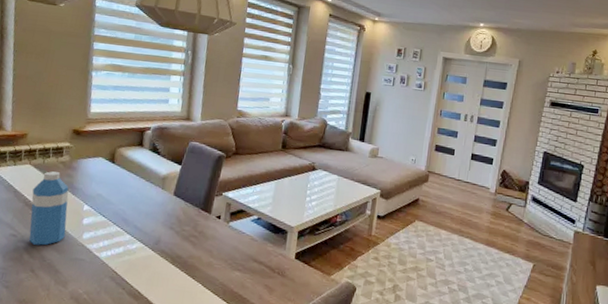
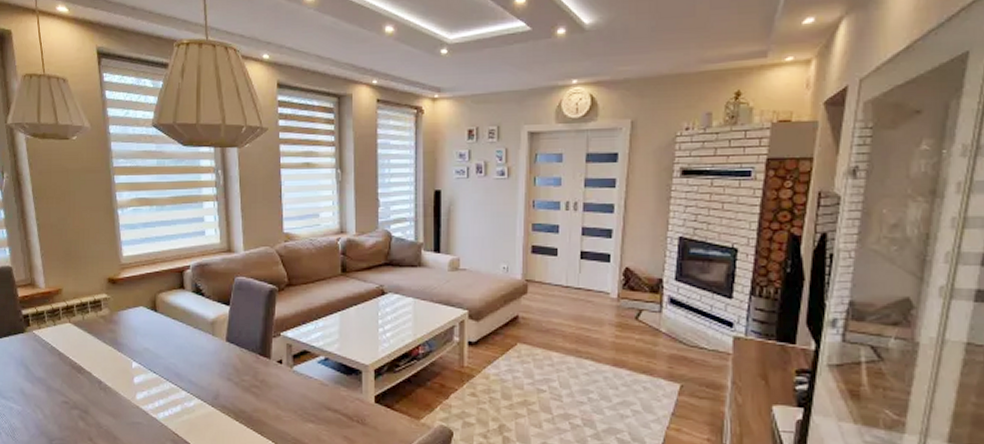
water bottle: present [29,171,69,246] -> none [77,328,118,411]

